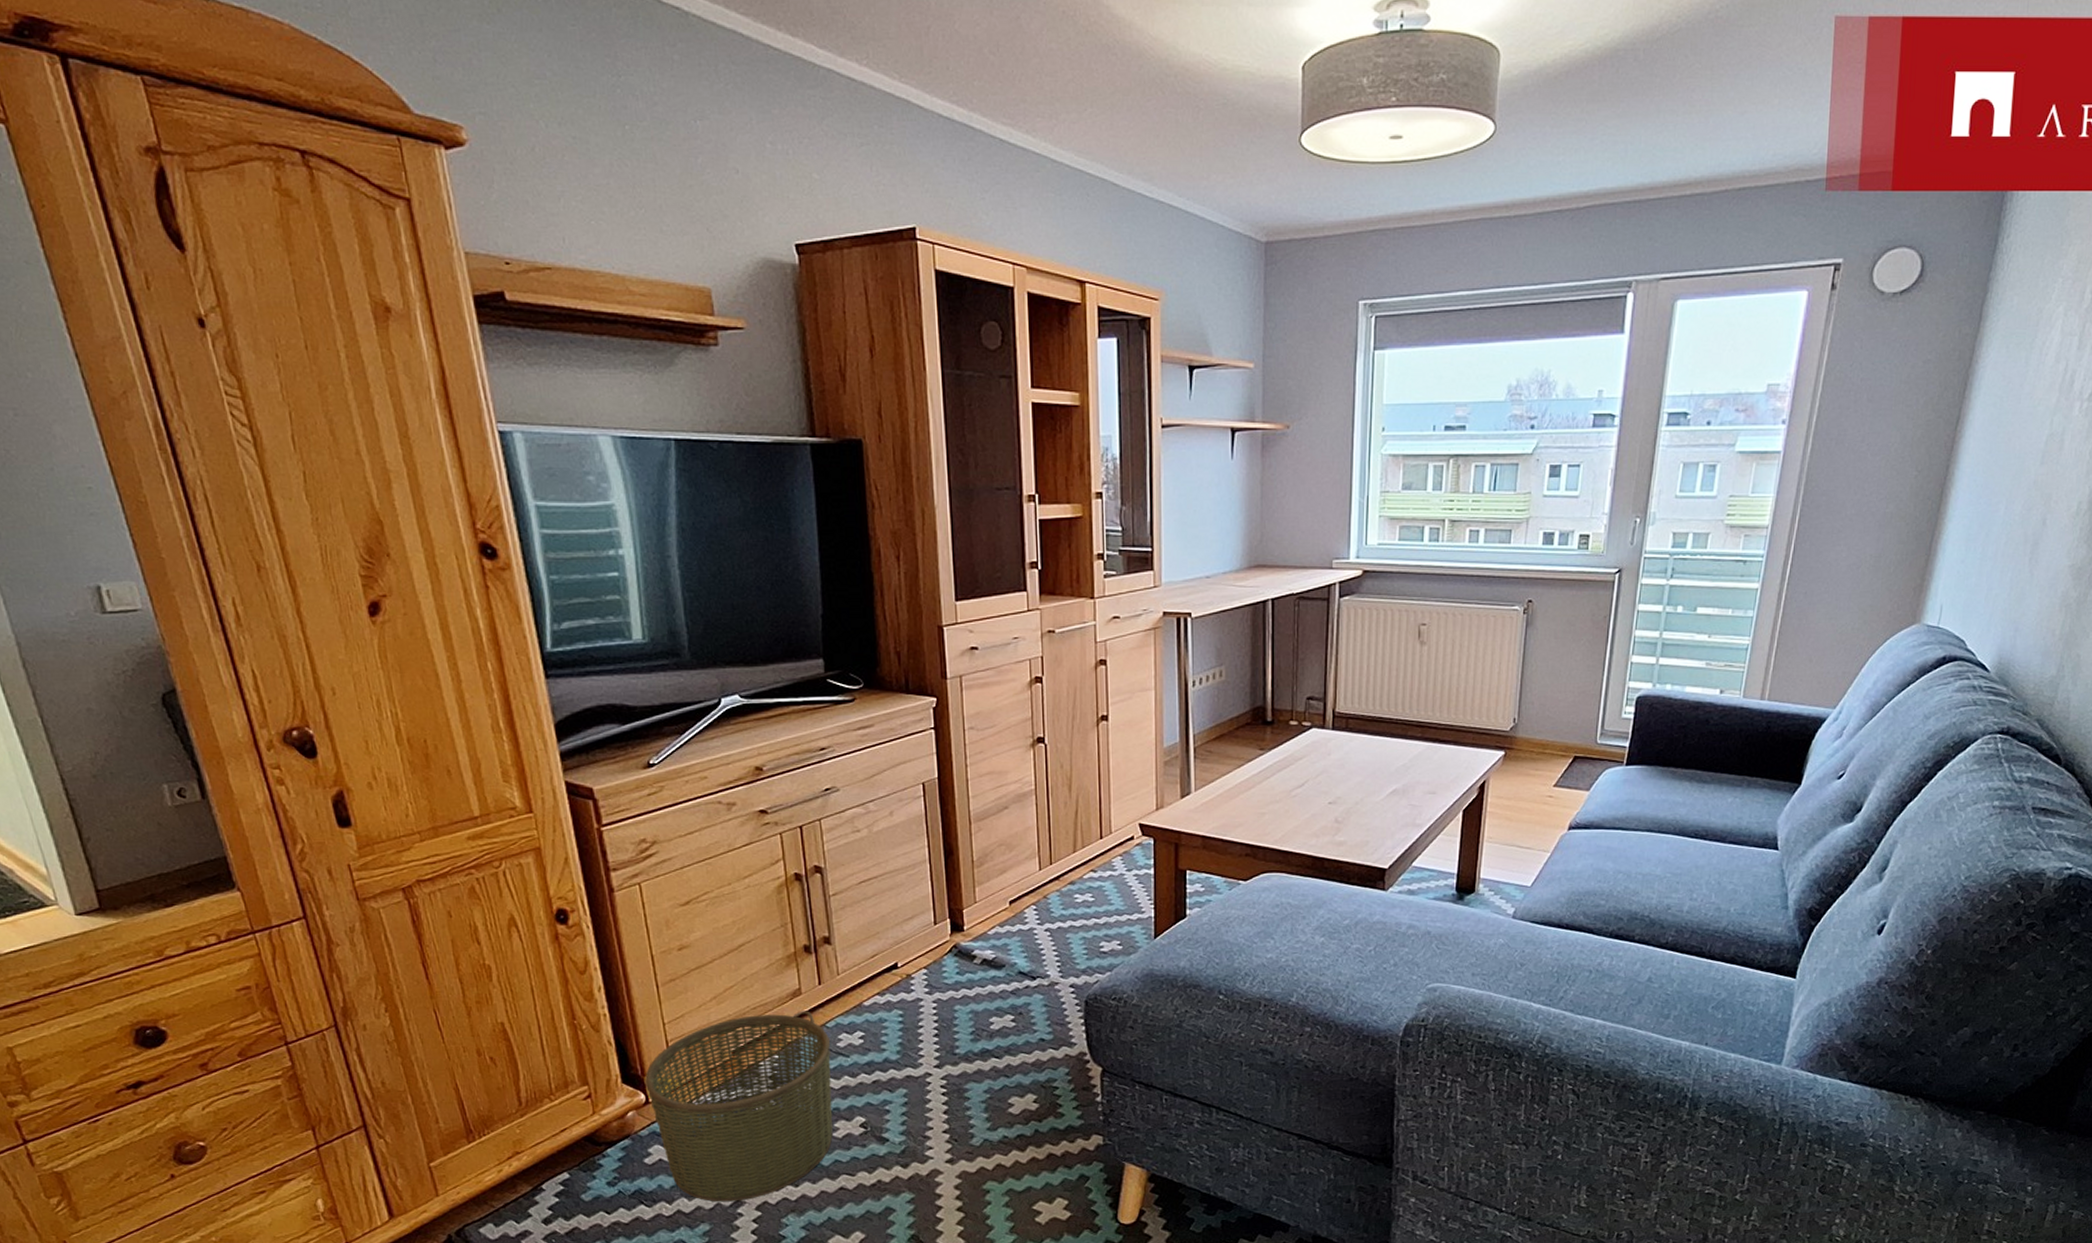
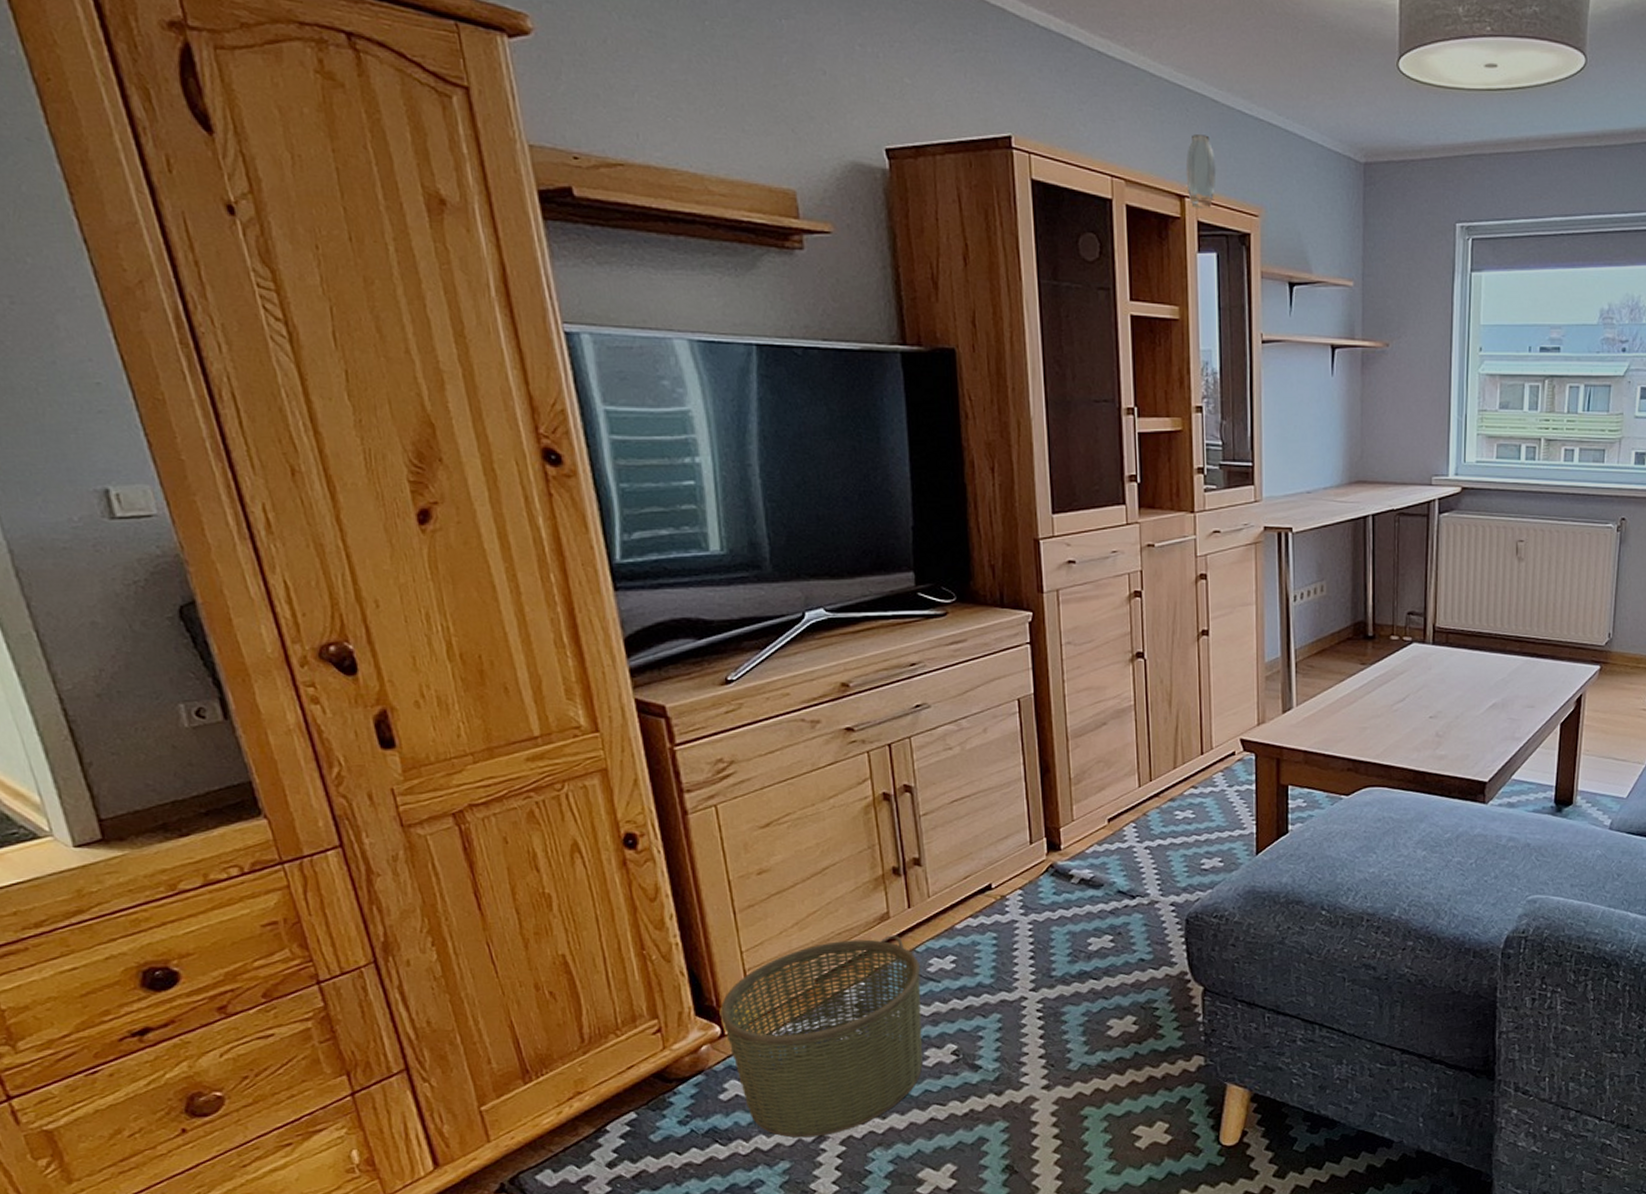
vase: none [1086,219,1117,293] -> present [1185,134,1217,208]

